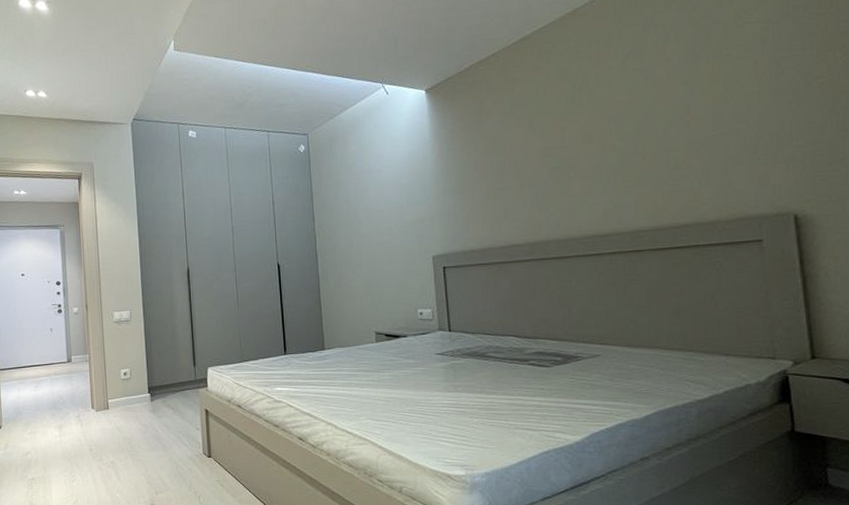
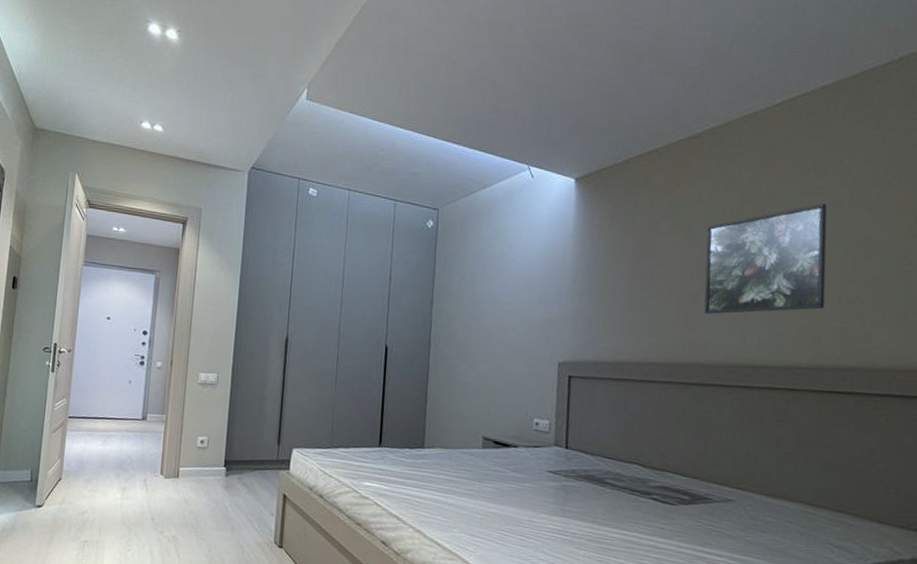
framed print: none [547,83,657,195] -> present [703,203,828,314]

